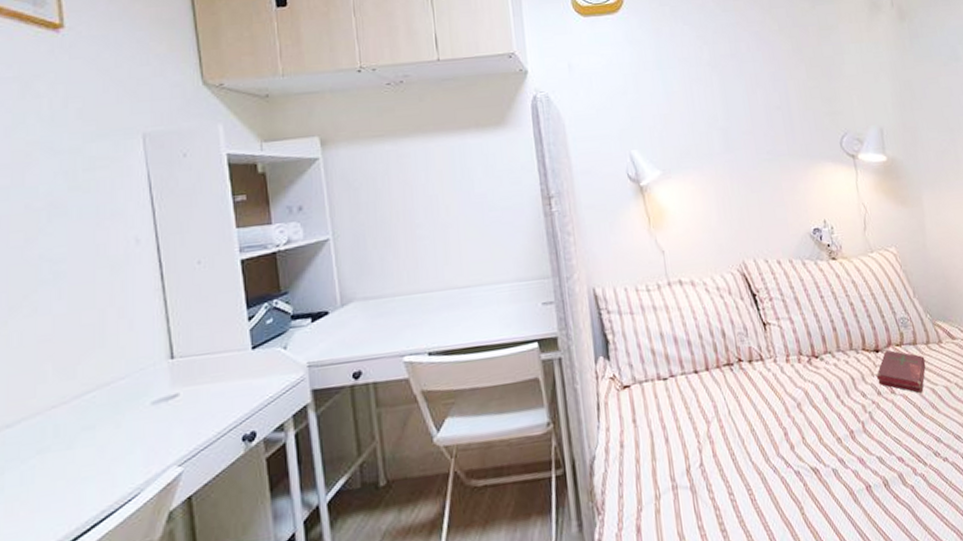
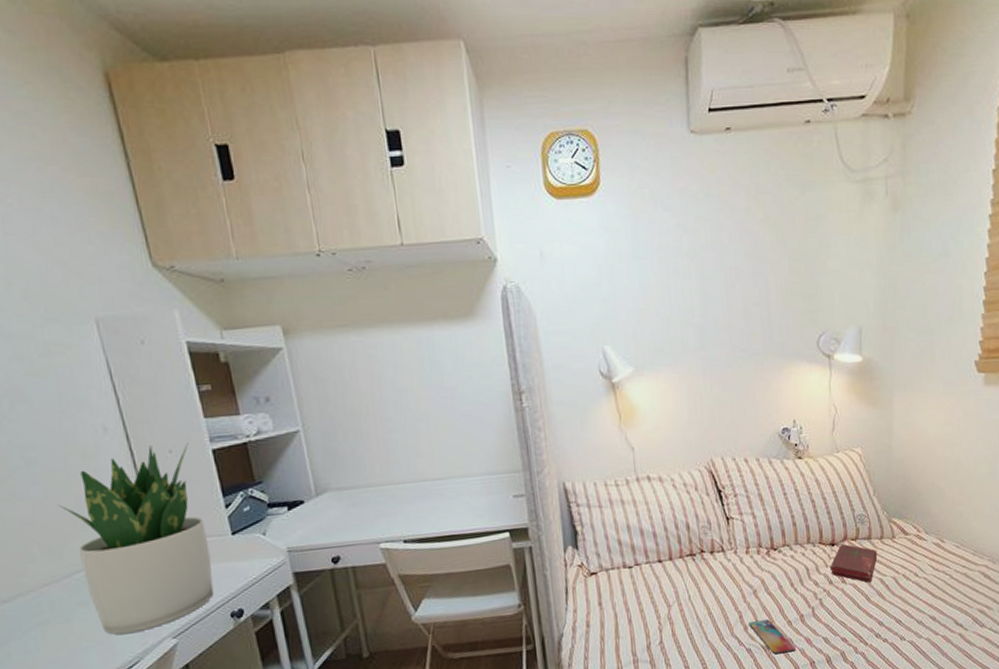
planter: none [80,254,228,463] -> present [58,443,214,635]
smartphone: none [795,437,849,478] -> present [749,620,796,655]

